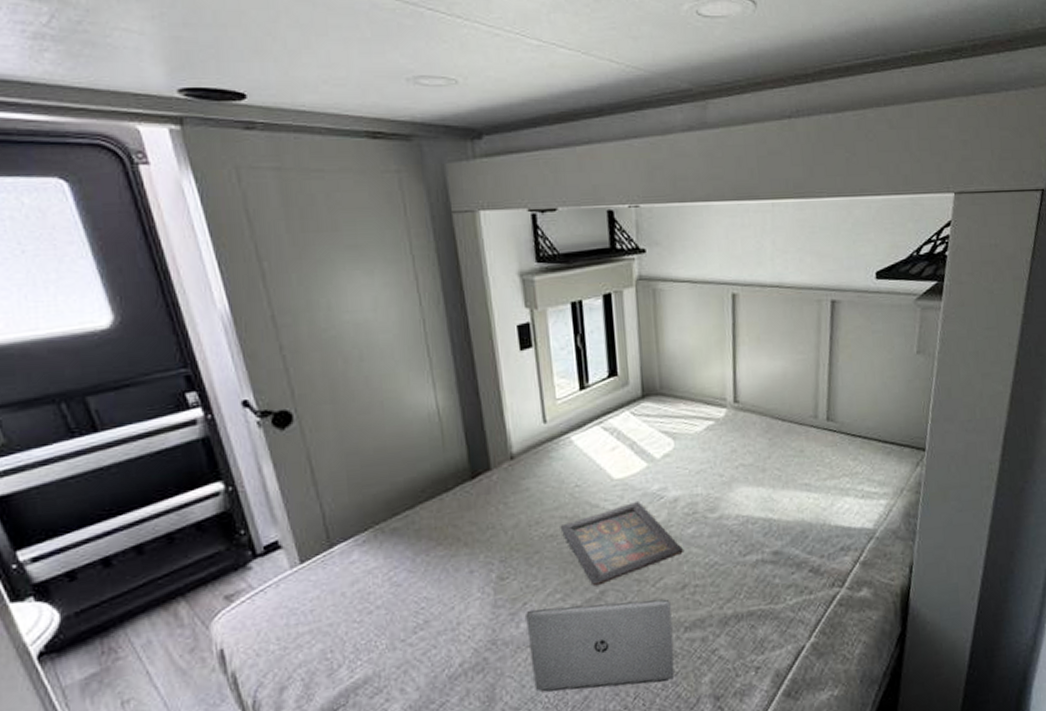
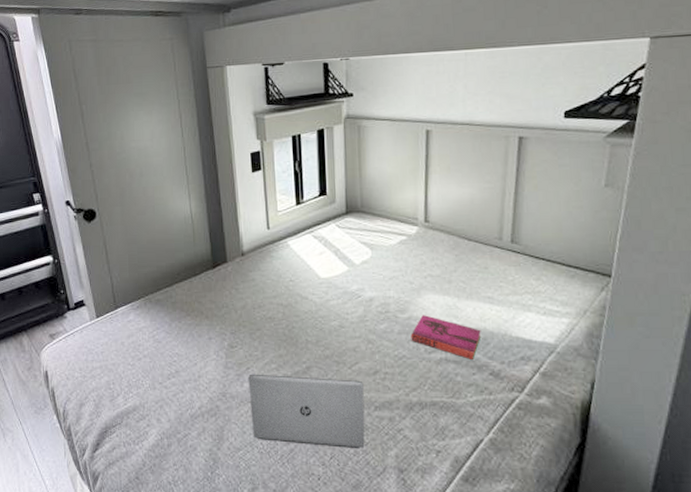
icon panel: present [560,502,684,586] -> none [277,298,377,362]
hardback book: none [722,511,799,558] -> present [411,315,481,361]

